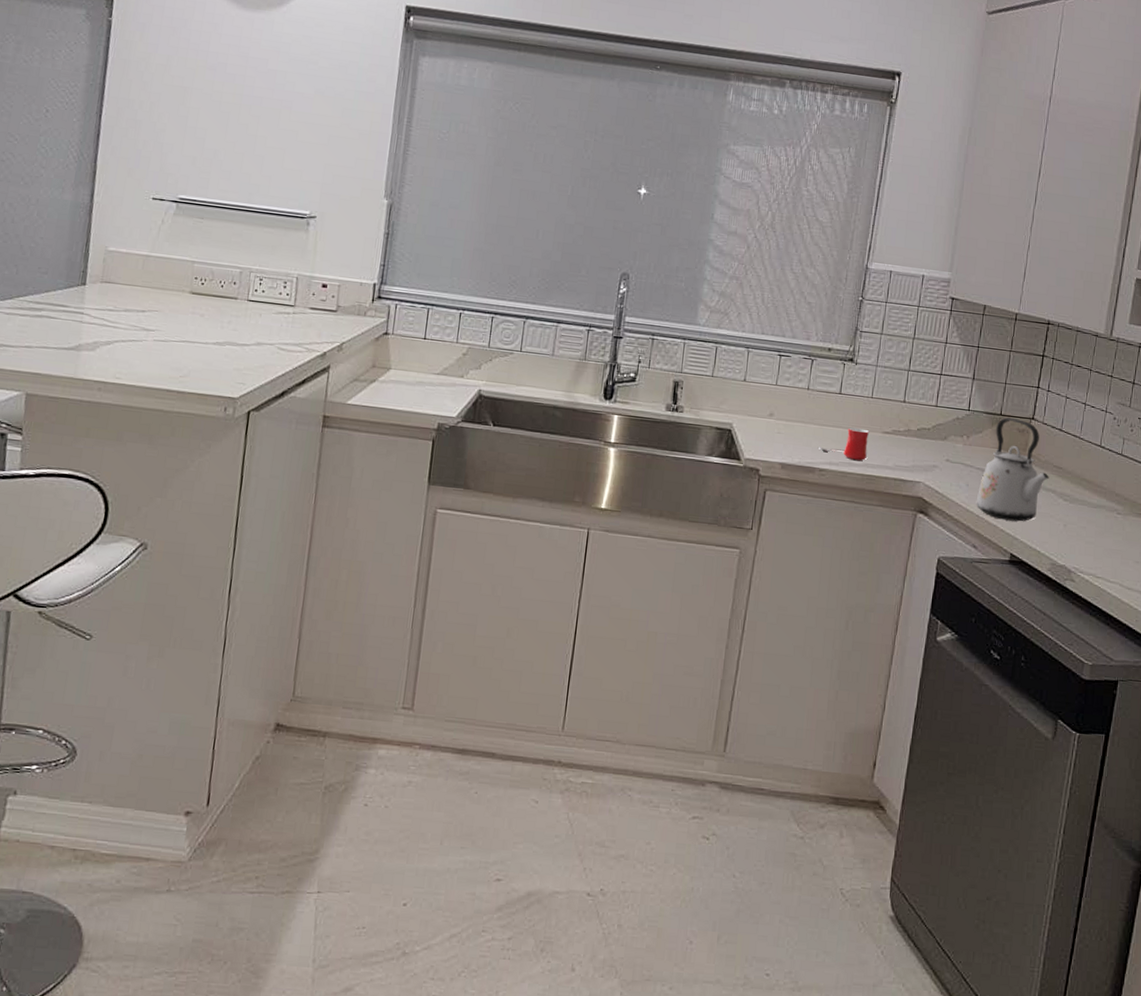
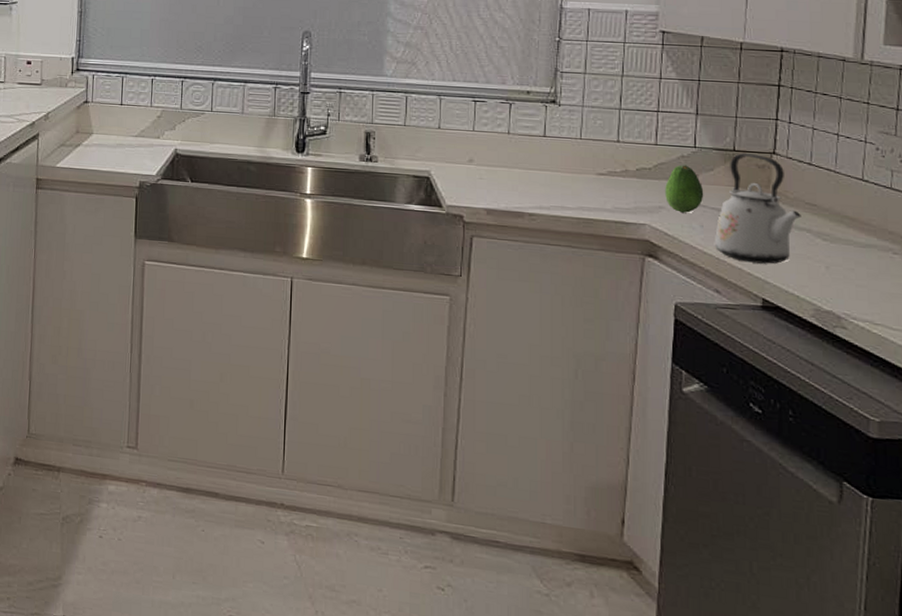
mug: present [818,427,870,461] -> none [525,170,582,205]
fruit: none [939,426,973,472] -> present [665,165,704,213]

